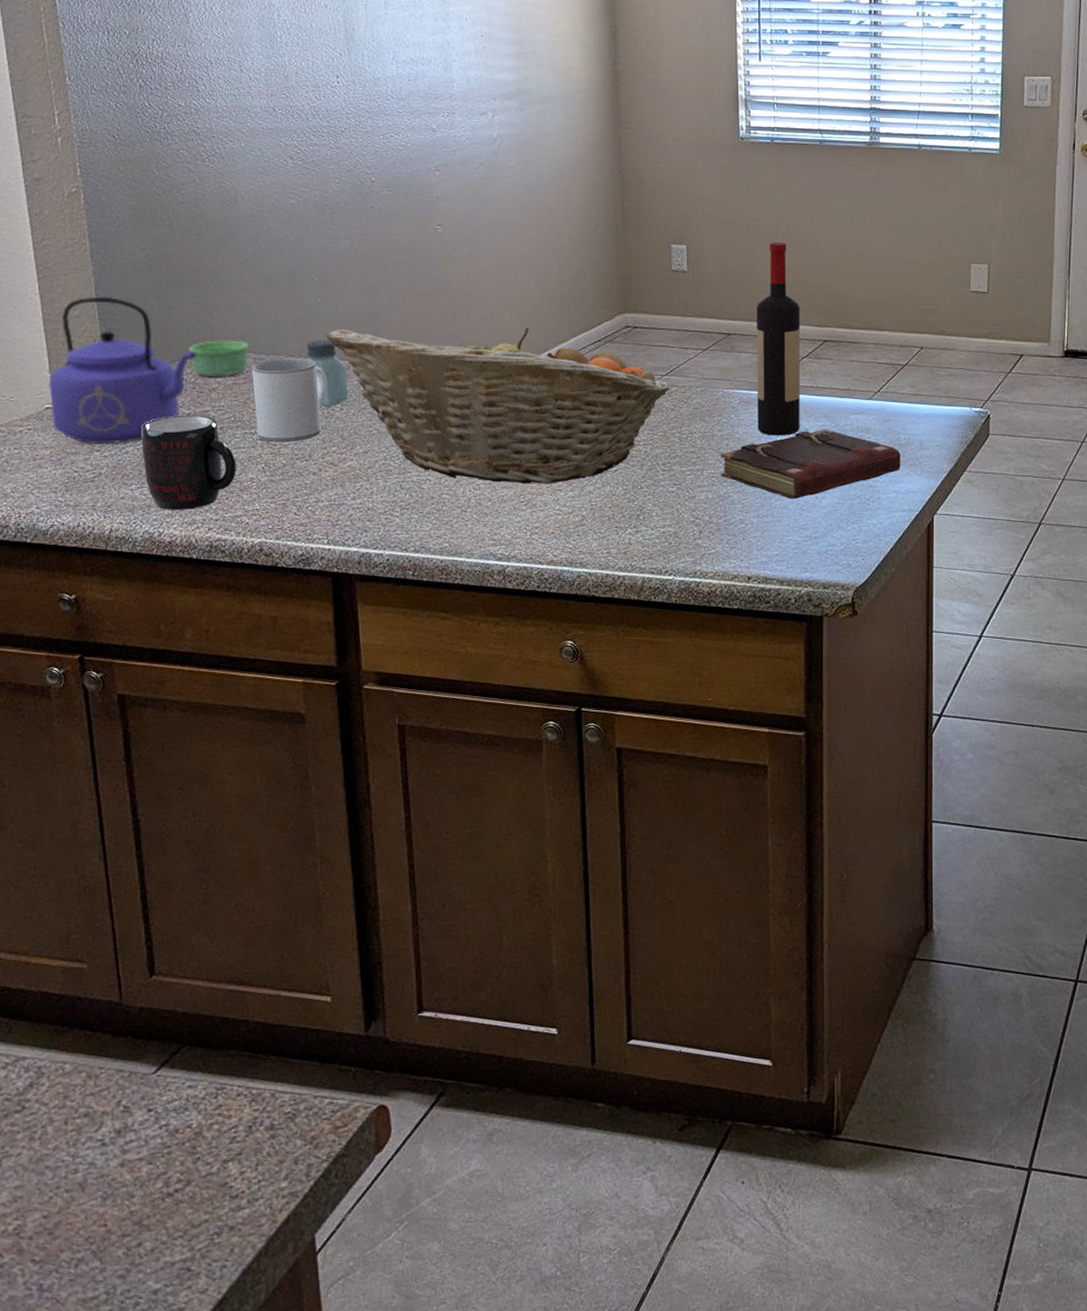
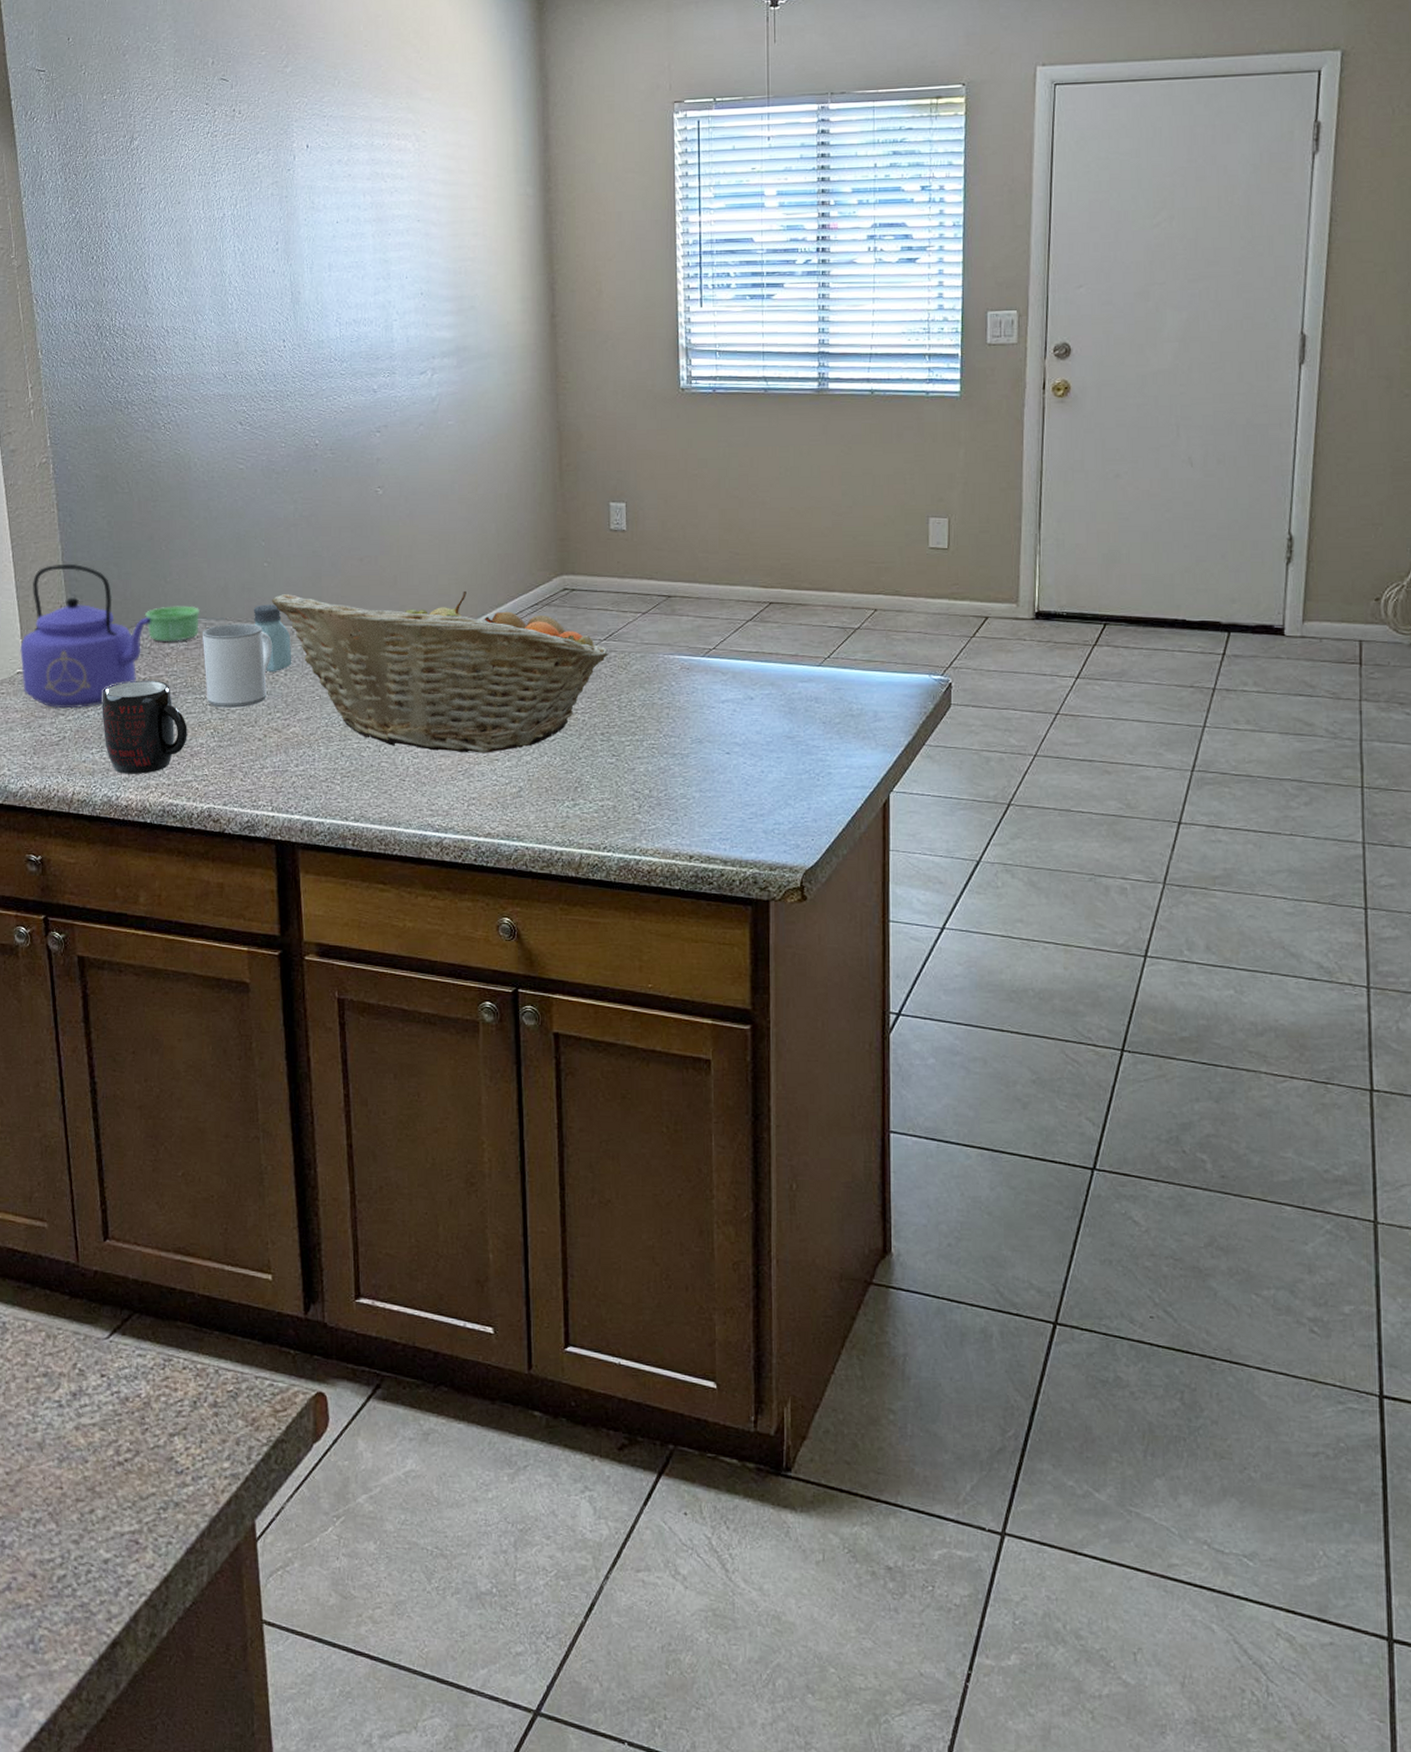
book: present [720,428,901,500] -> none [660,697,853,773]
wine bottle: present [757,241,801,436] -> none [698,497,745,705]

